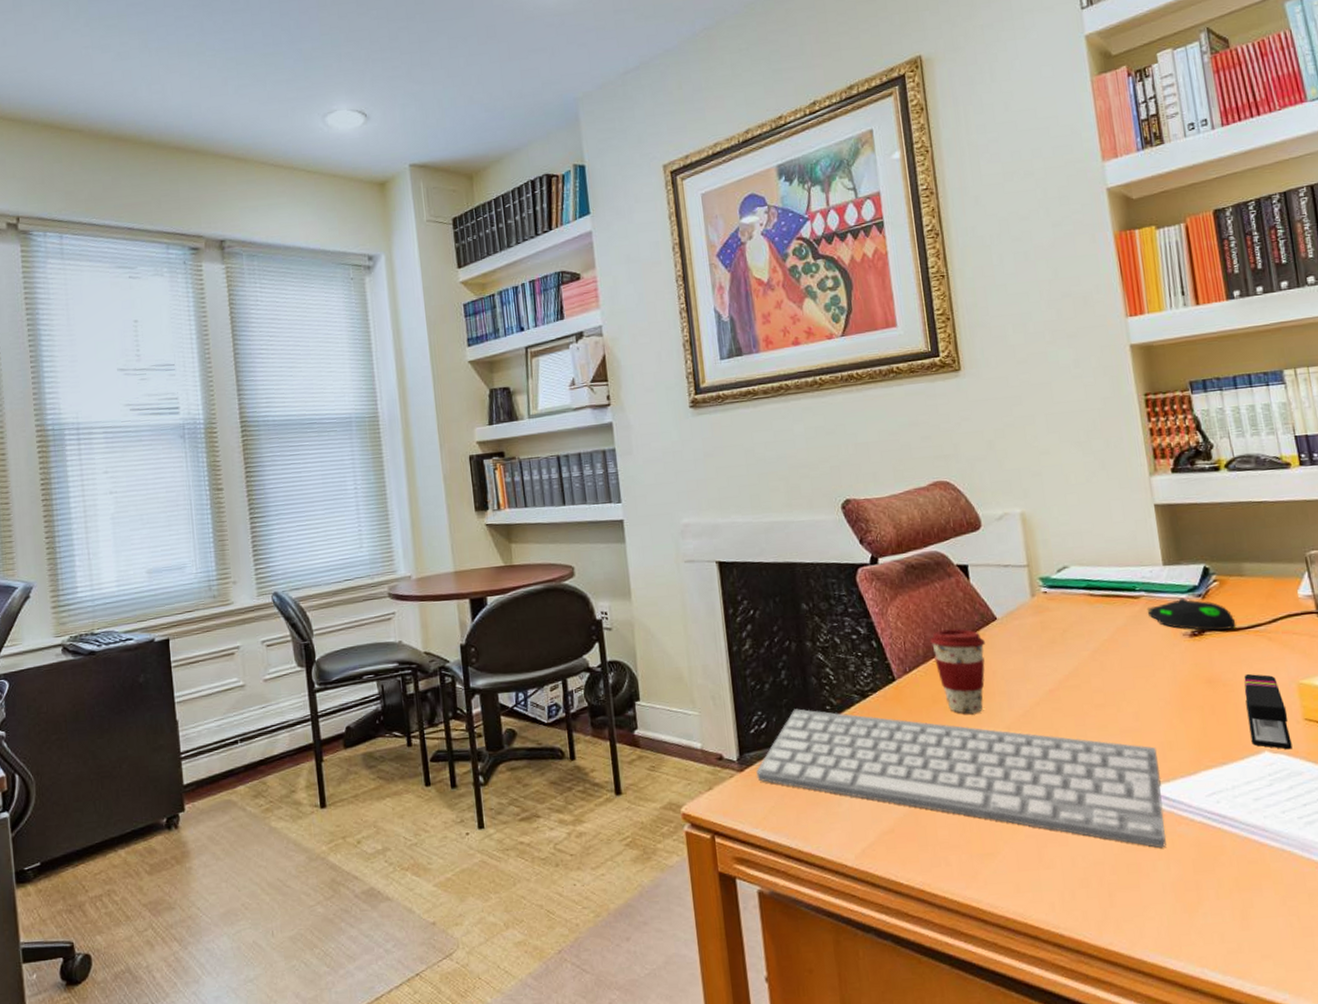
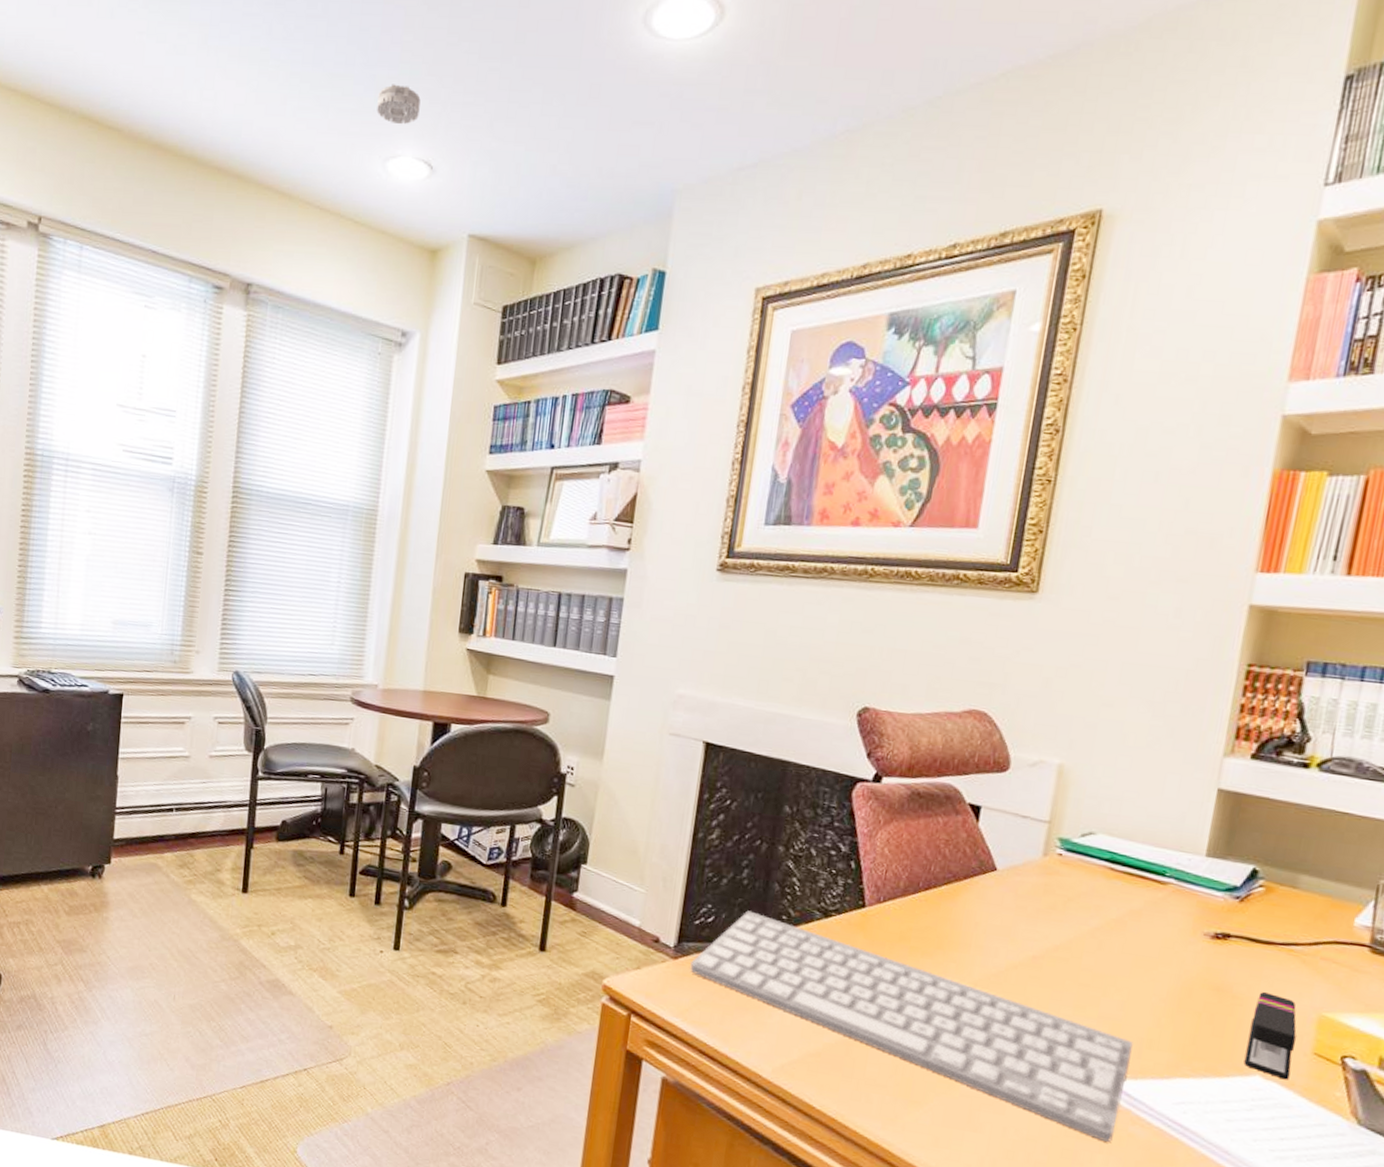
smoke detector: none [307,53,346,86] -> present [377,84,421,125]
coffee cup: present [930,628,985,714] -> none [914,866,976,961]
computer mouse: present [1146,597,1237,631] -> none [1170,895,1270,942]

